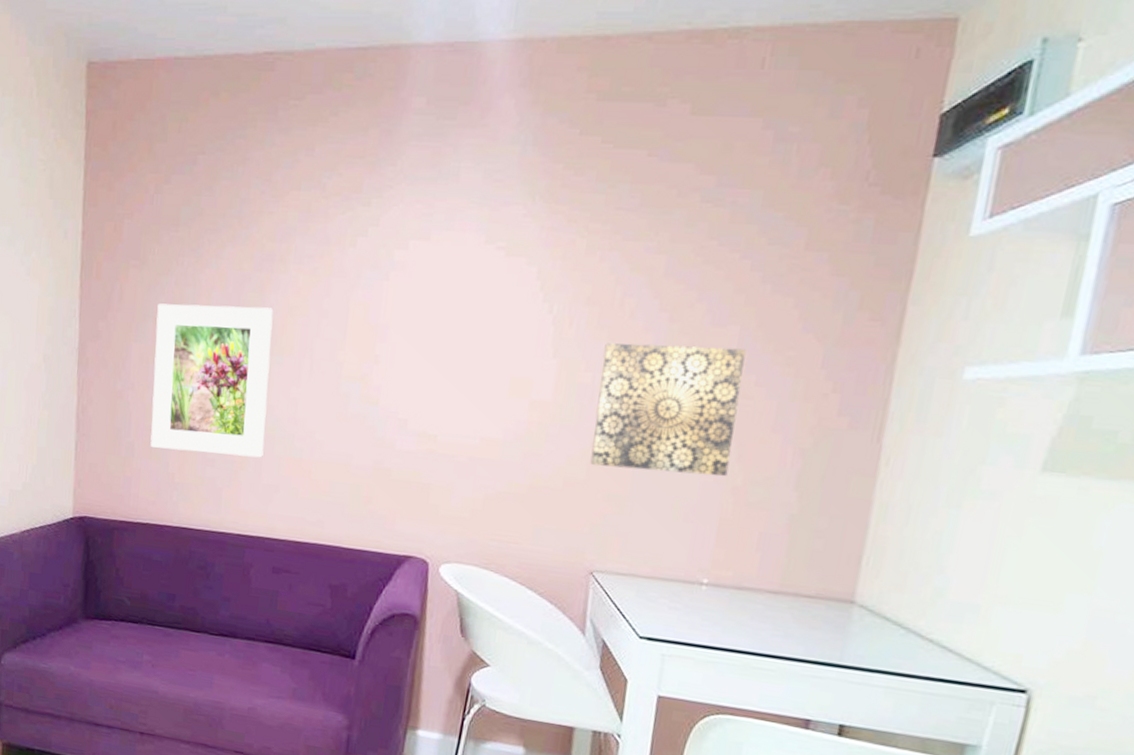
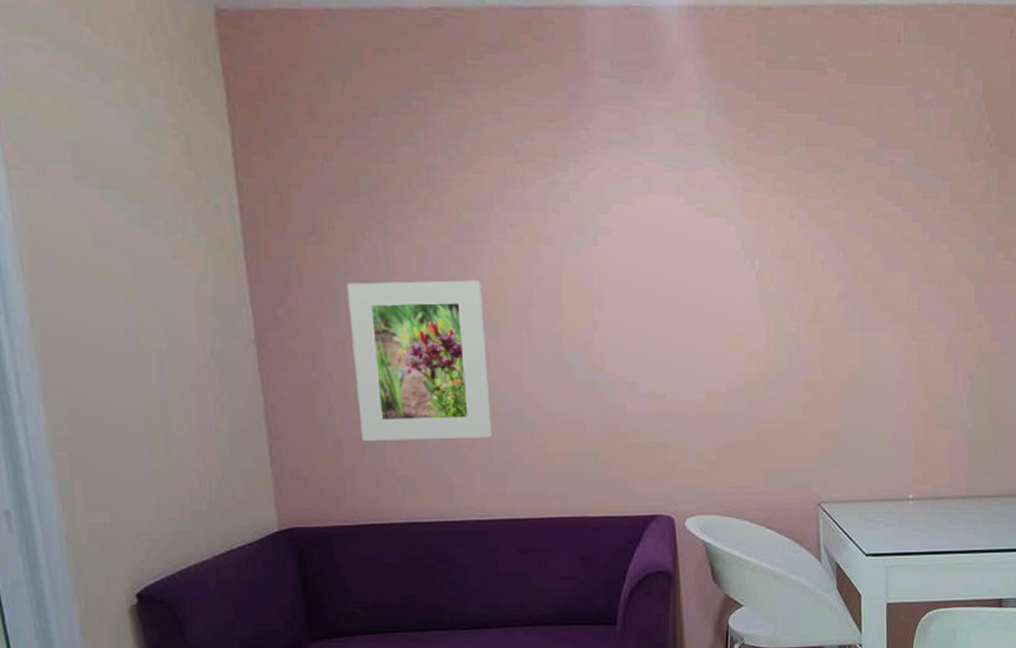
wall art: present [590,343,746,477] -> none [804,291,917,406]

